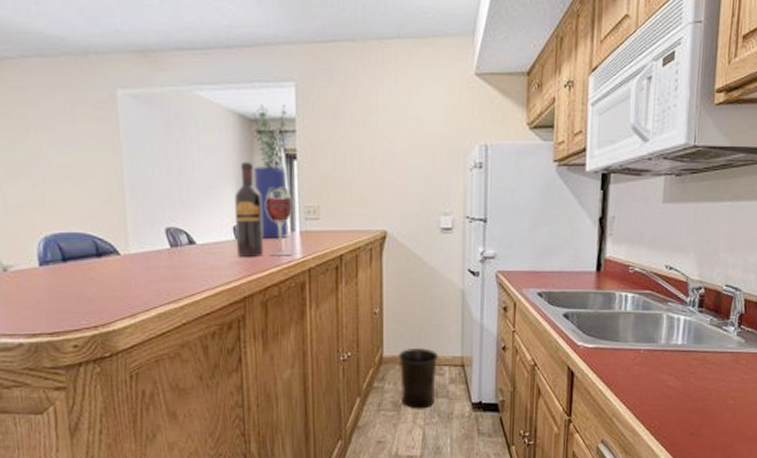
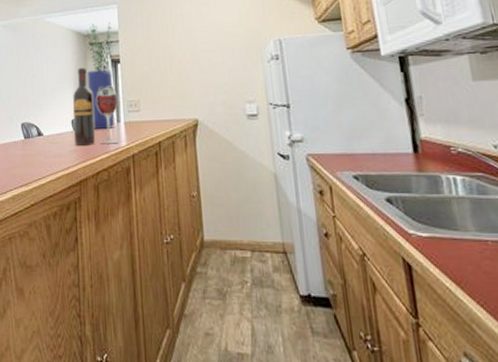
waste bin: present [398,348,439,409] -> none [218,233,260,299]

